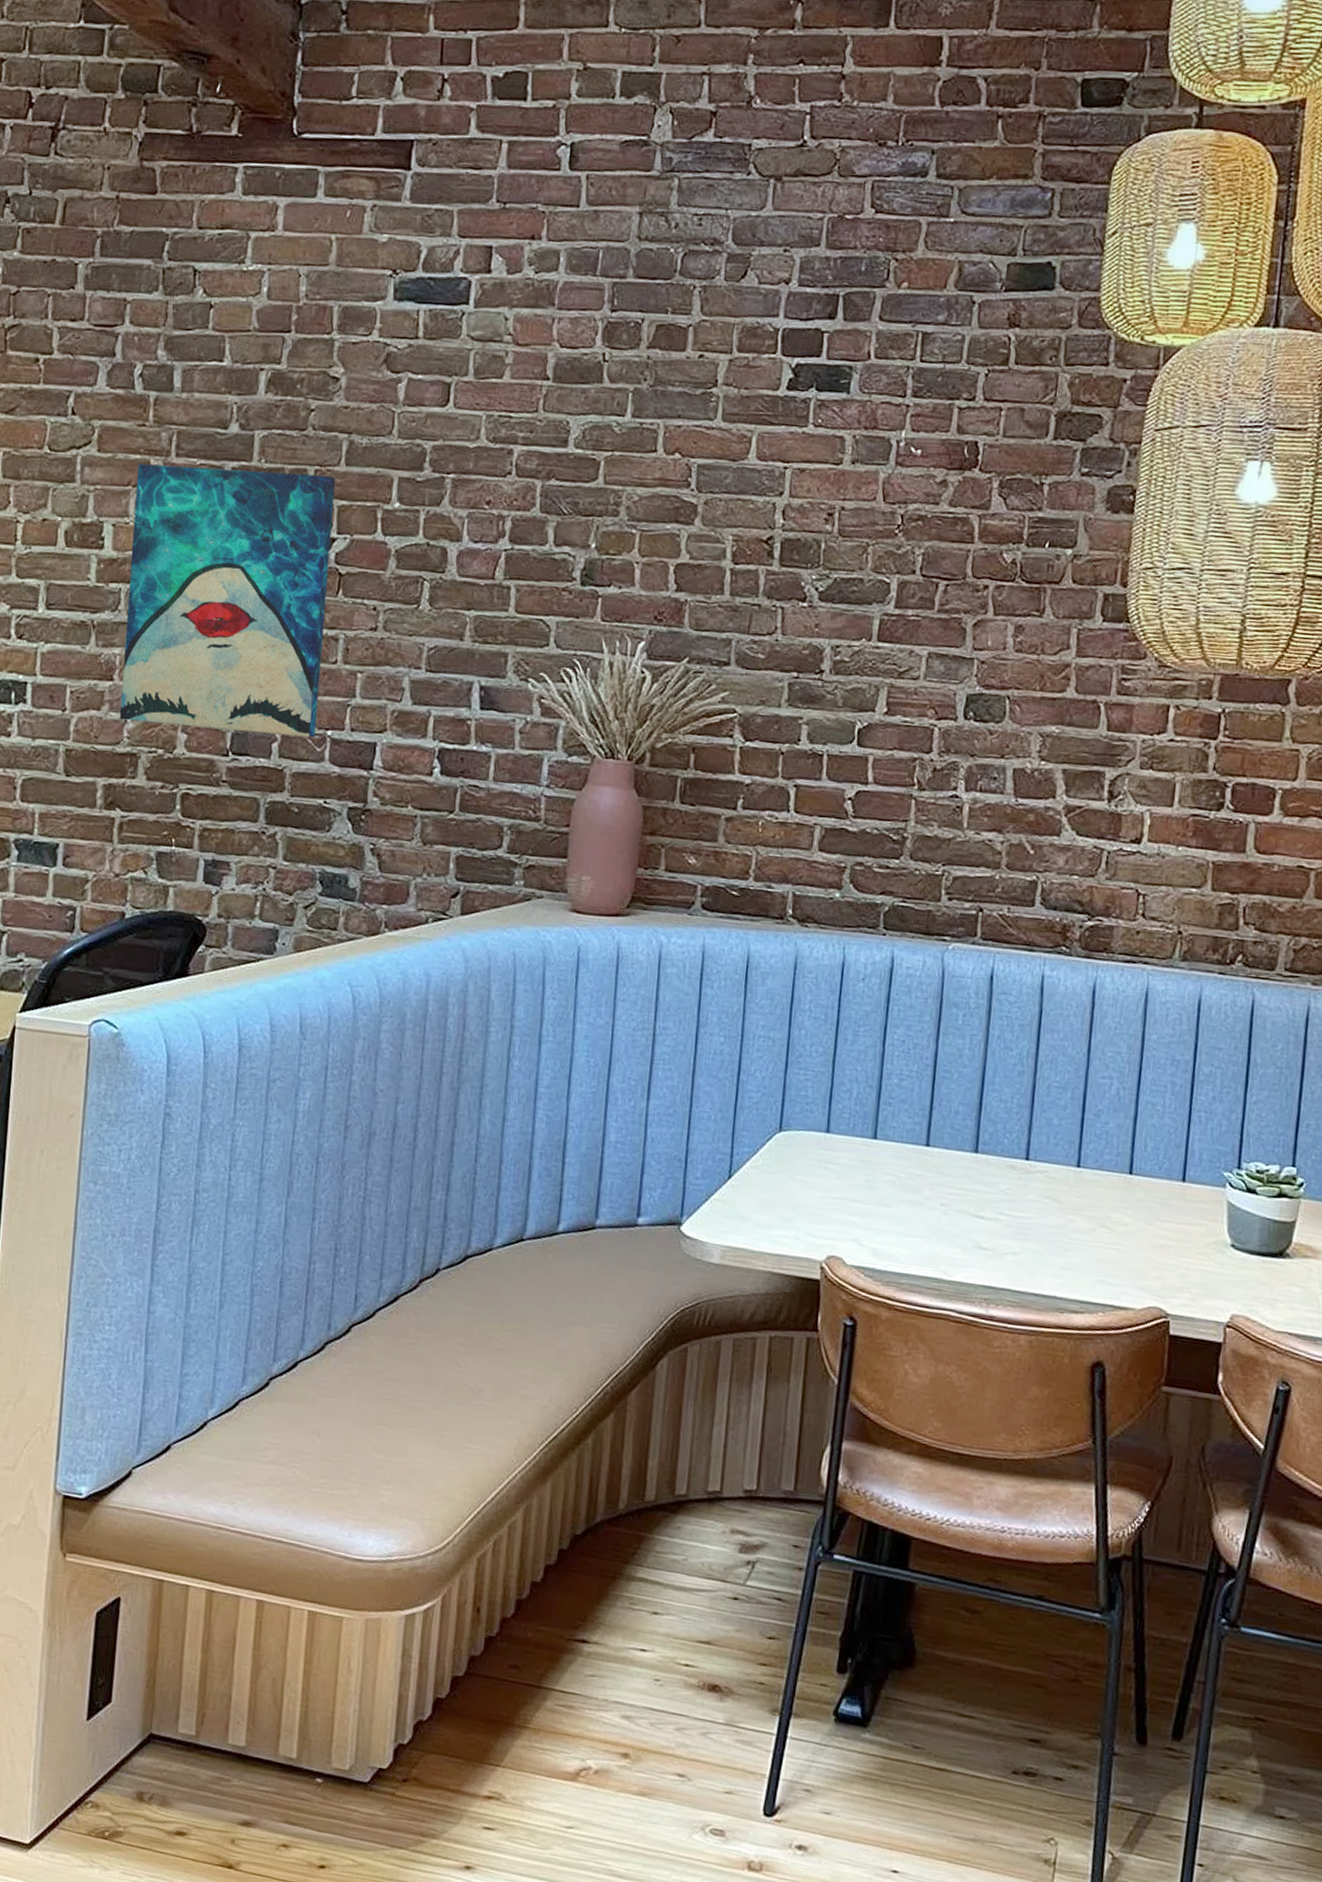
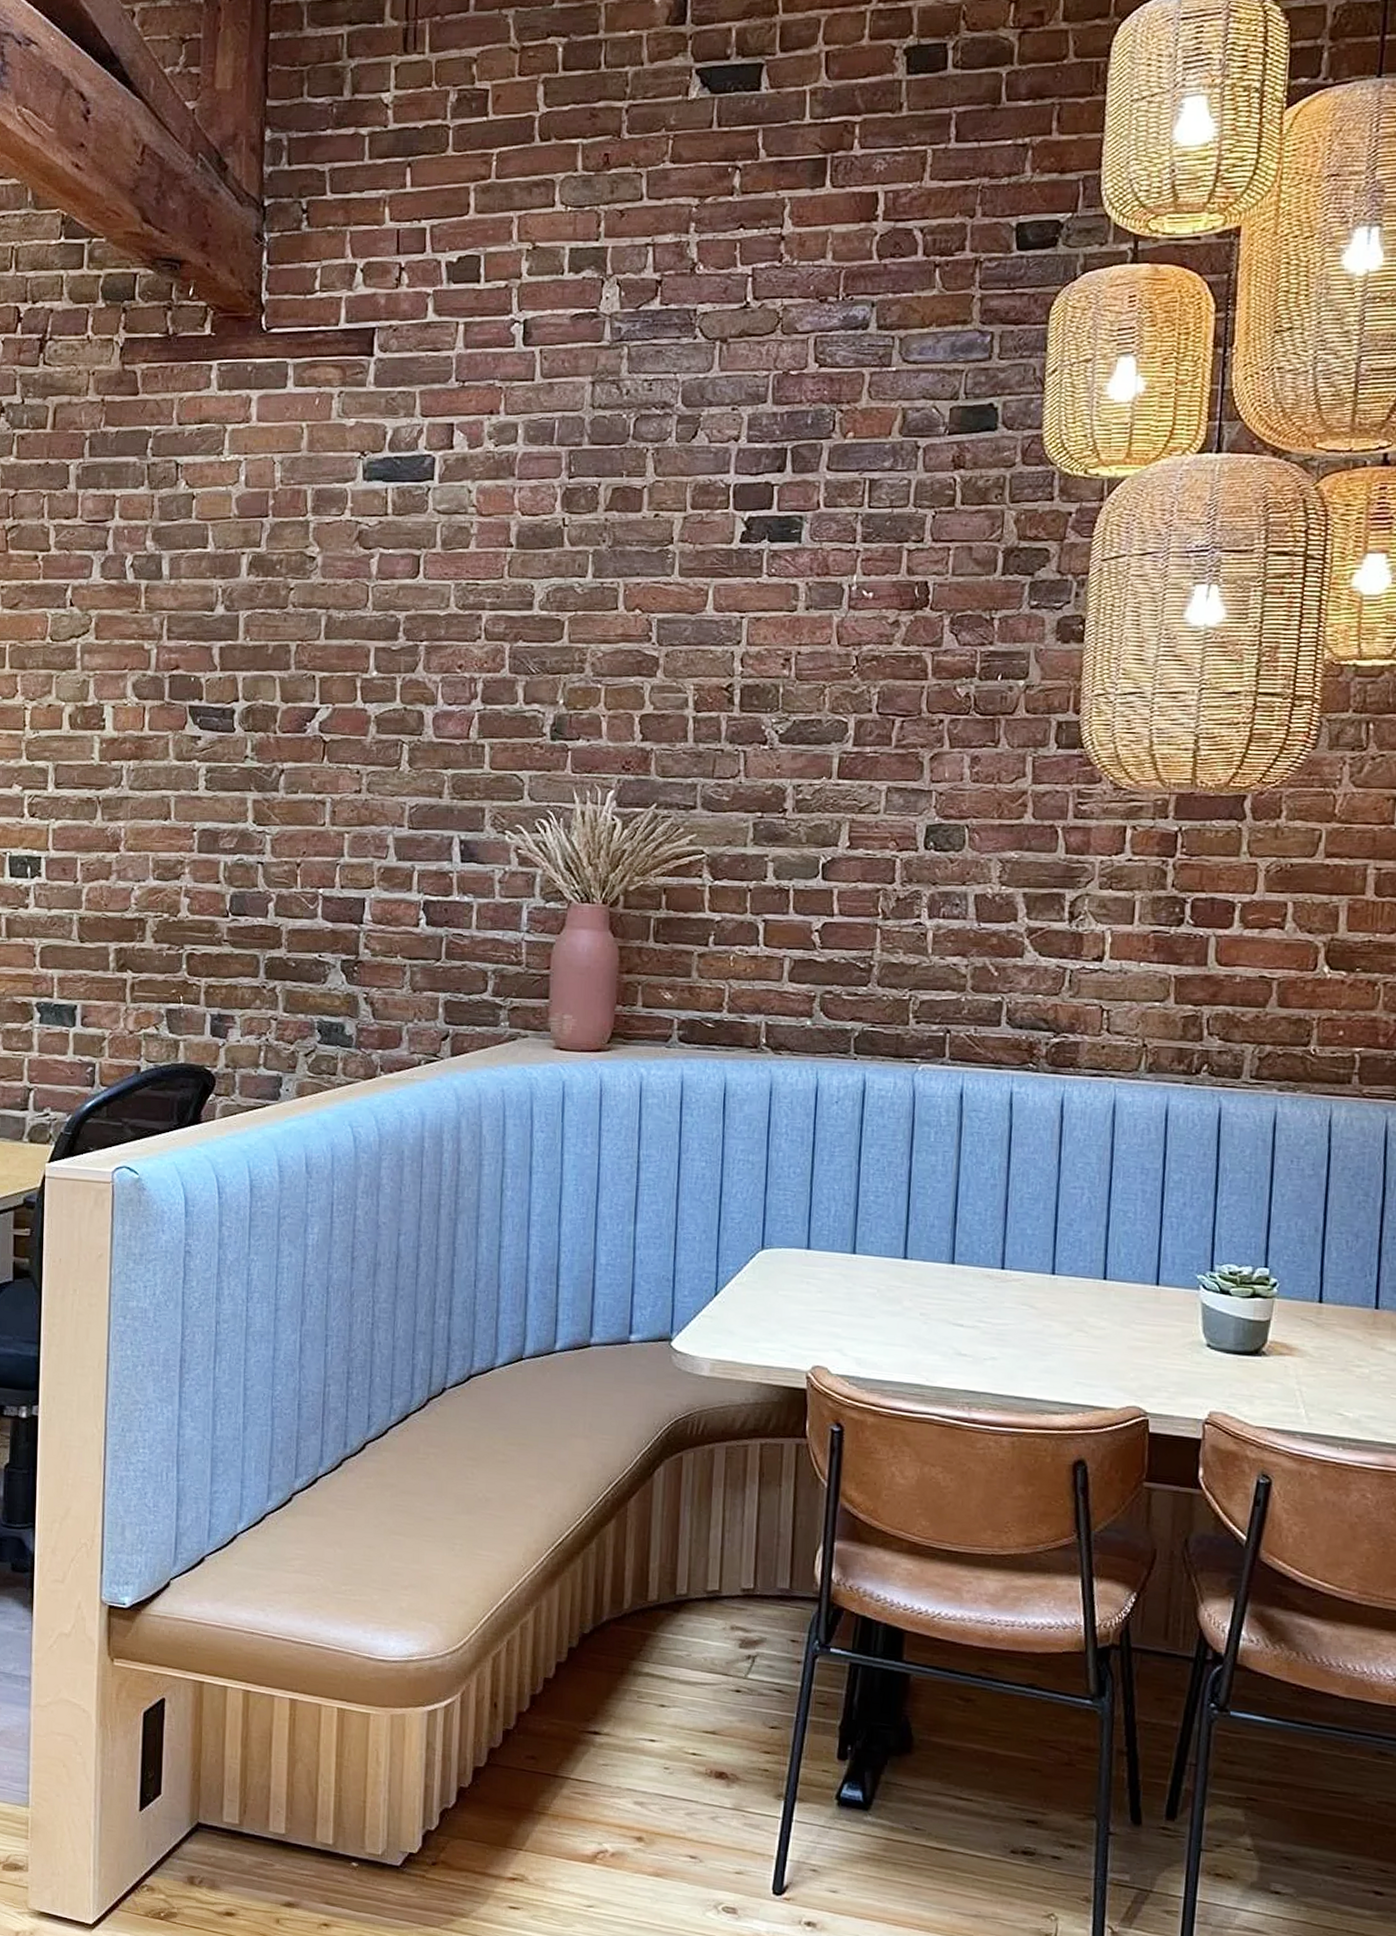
wall art: present [119,463,336,738] -> none [126,648,317,897]

